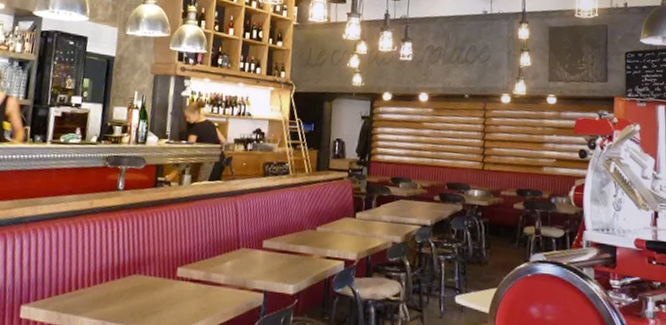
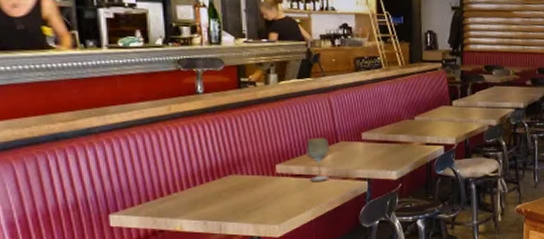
wine glass: none [206,241,232,290] -> present [304,137,331,182]

